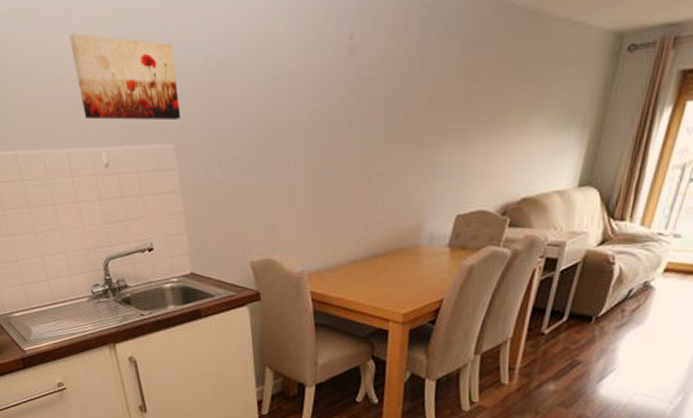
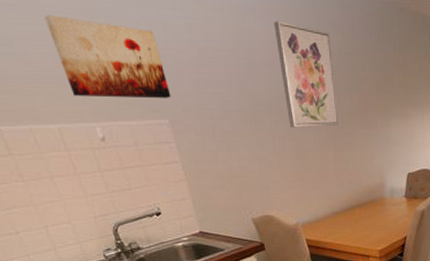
wall art: none [306,23,375,154] -> present [273,21,339,128]

